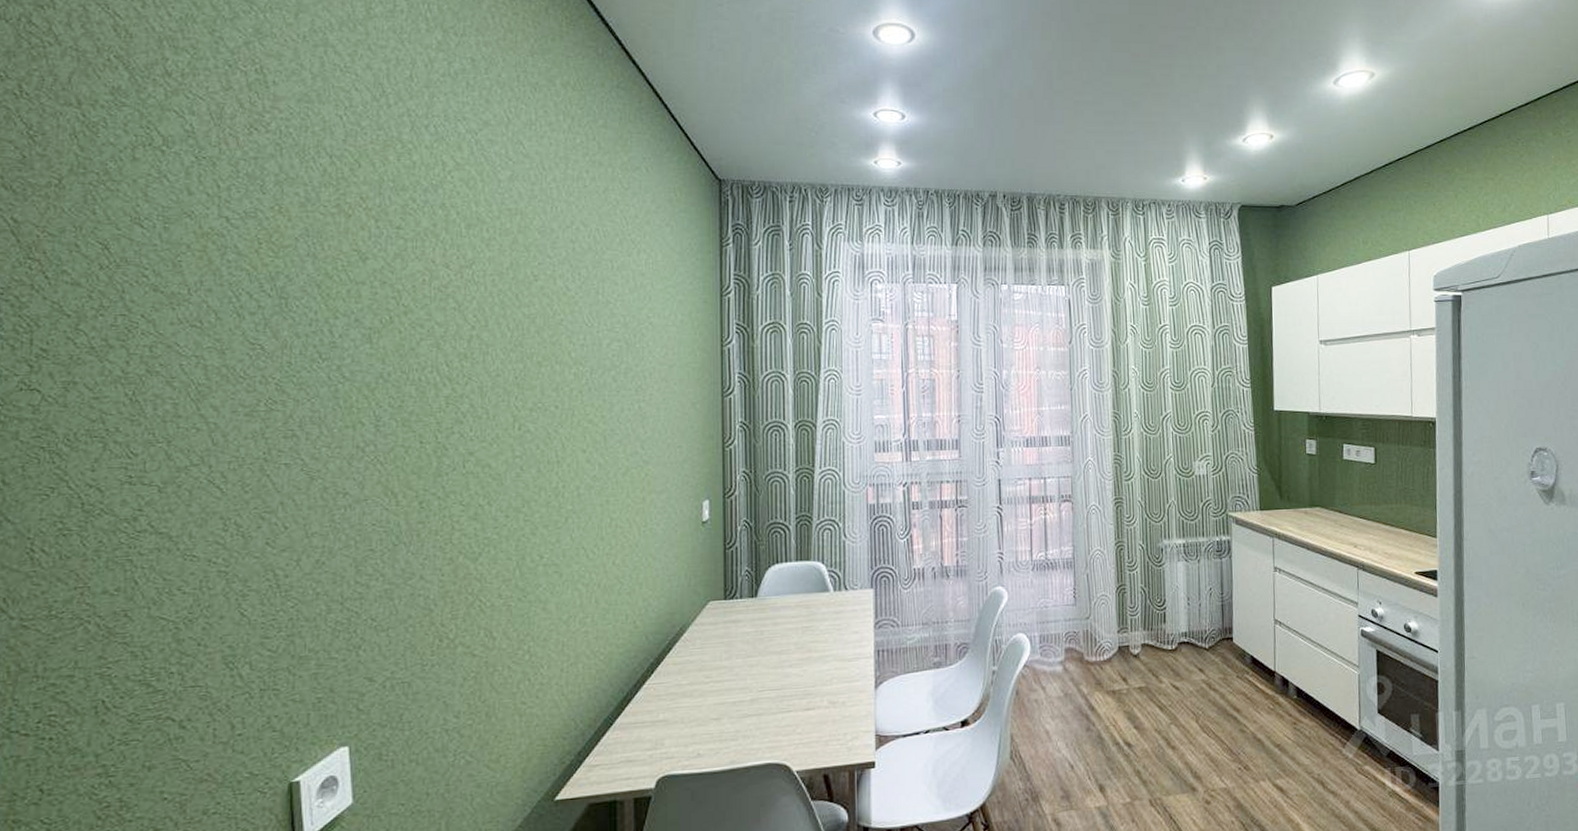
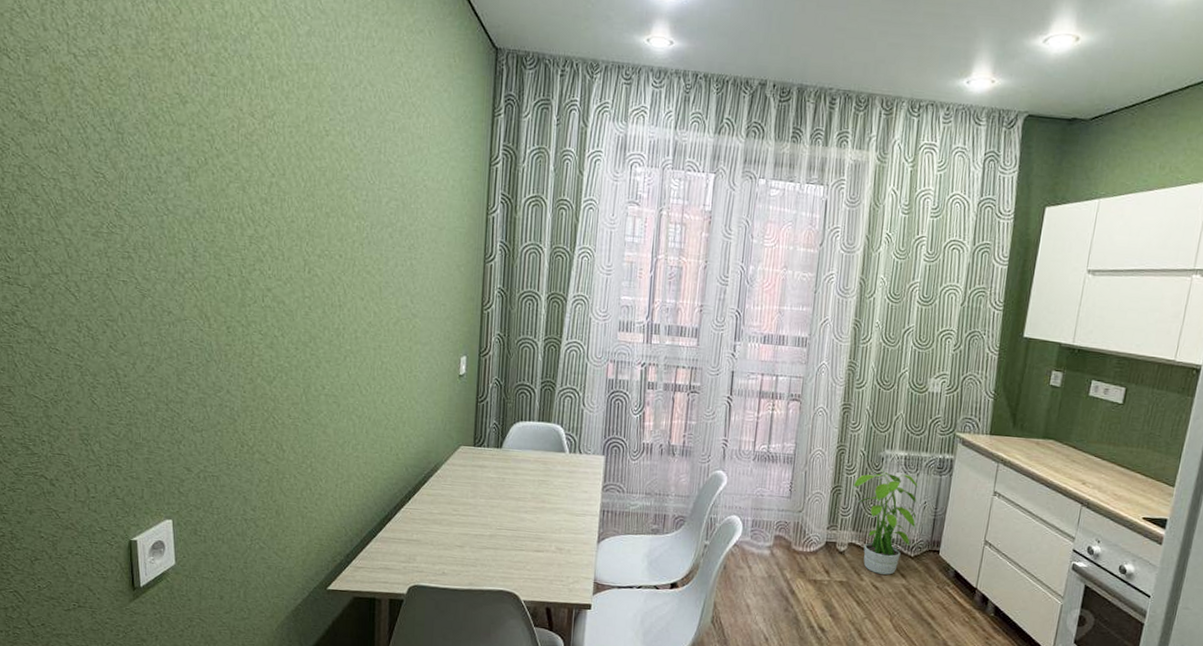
potted plant: none [1136,560,1206,673] -> present [852,468,918,575]

